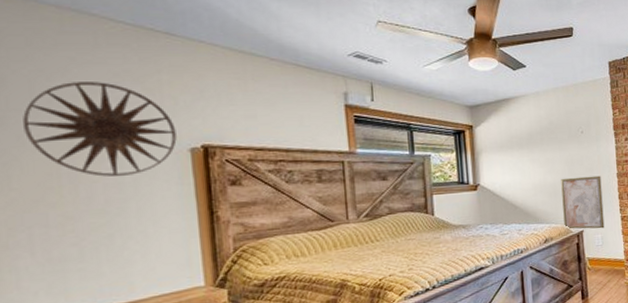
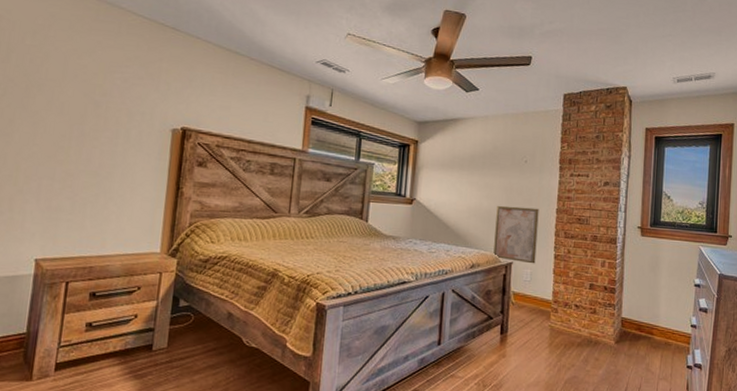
wall art: present [23,82,177,177] -> none [53,61,164,146]

